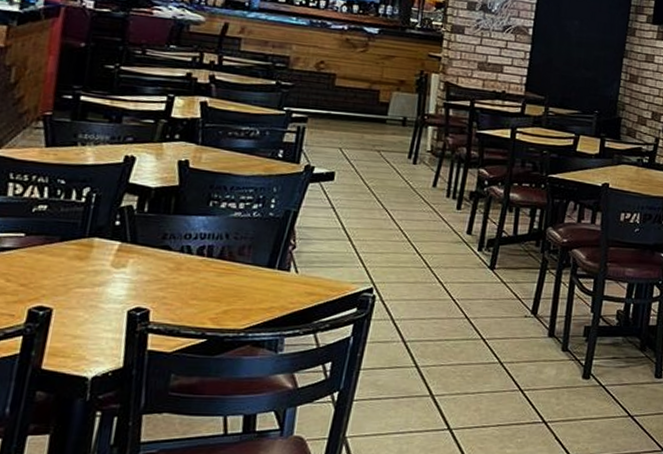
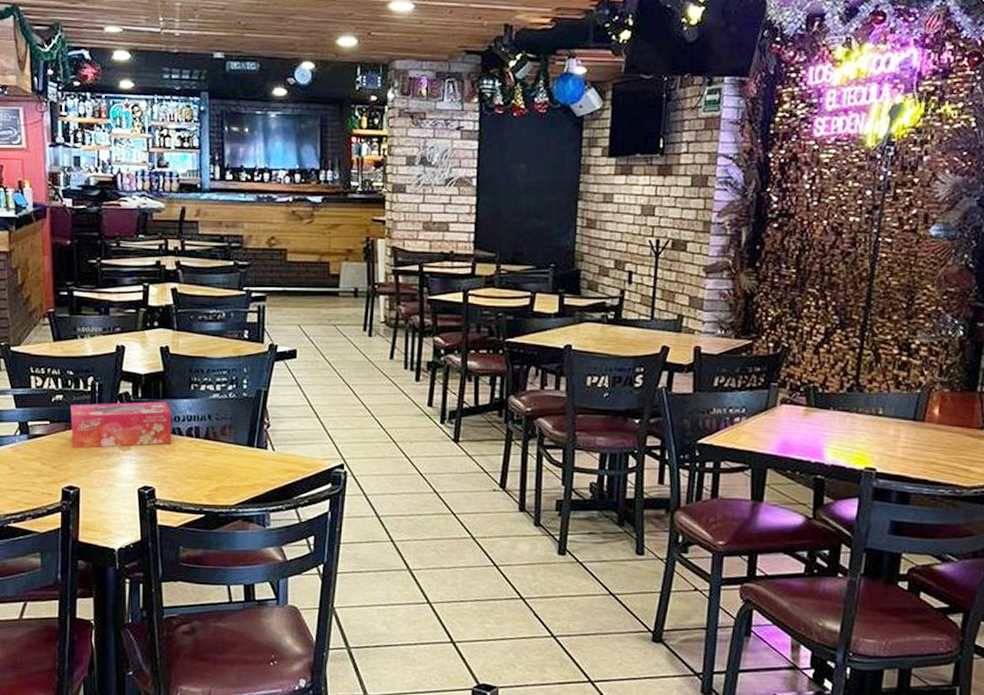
tissue box: none [50,216,182,265] -> present [70,401,172,449]

